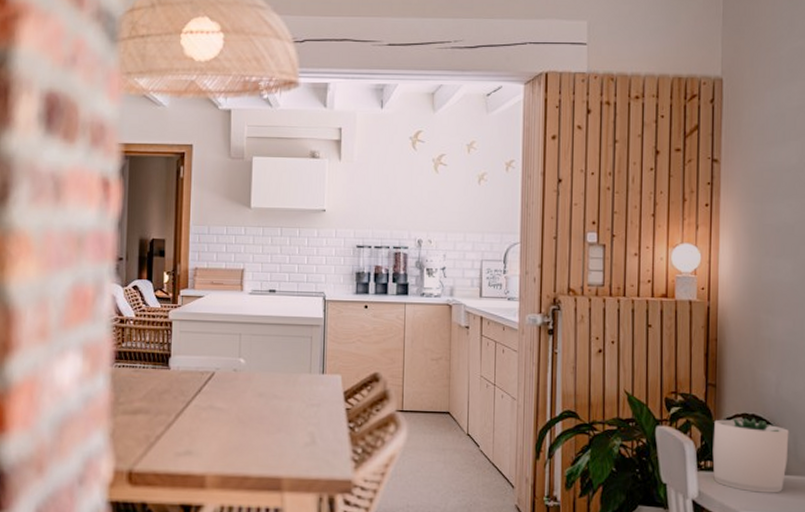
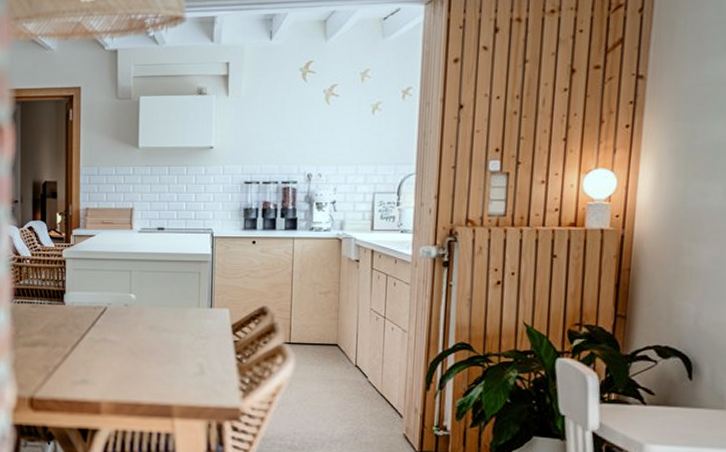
planter: present [712,417,789,493] -> none [617,350,707,427]

